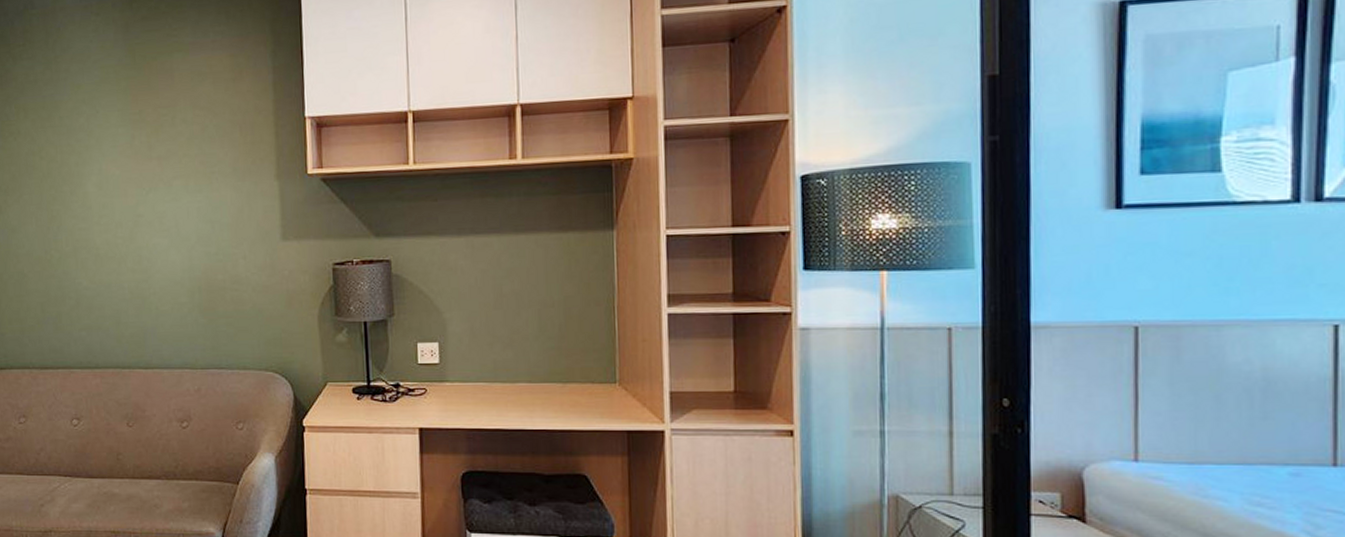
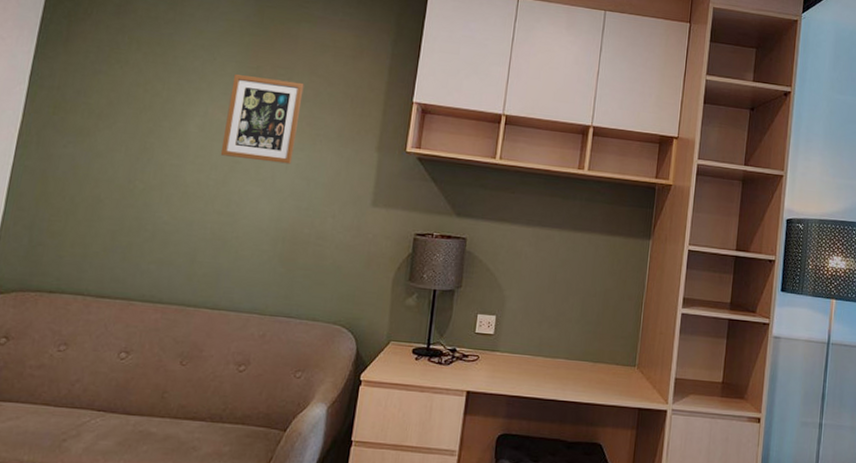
picture frame: none [118,119,192,212] -> present [220,74,304,164]

